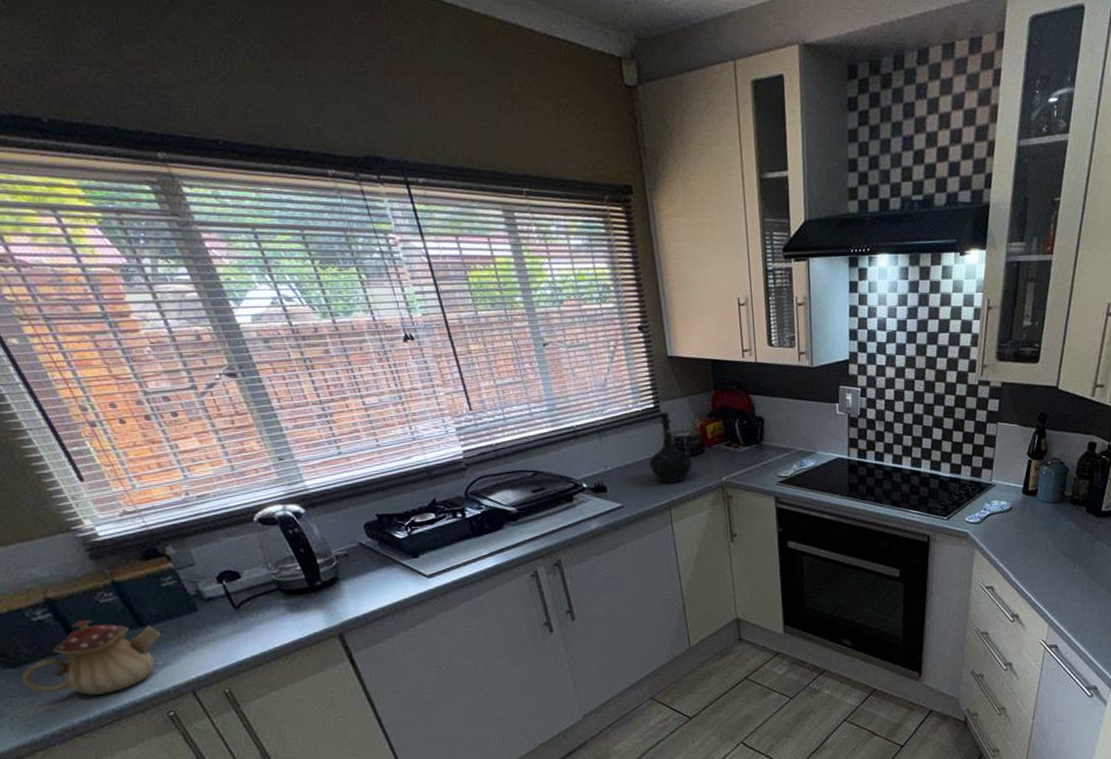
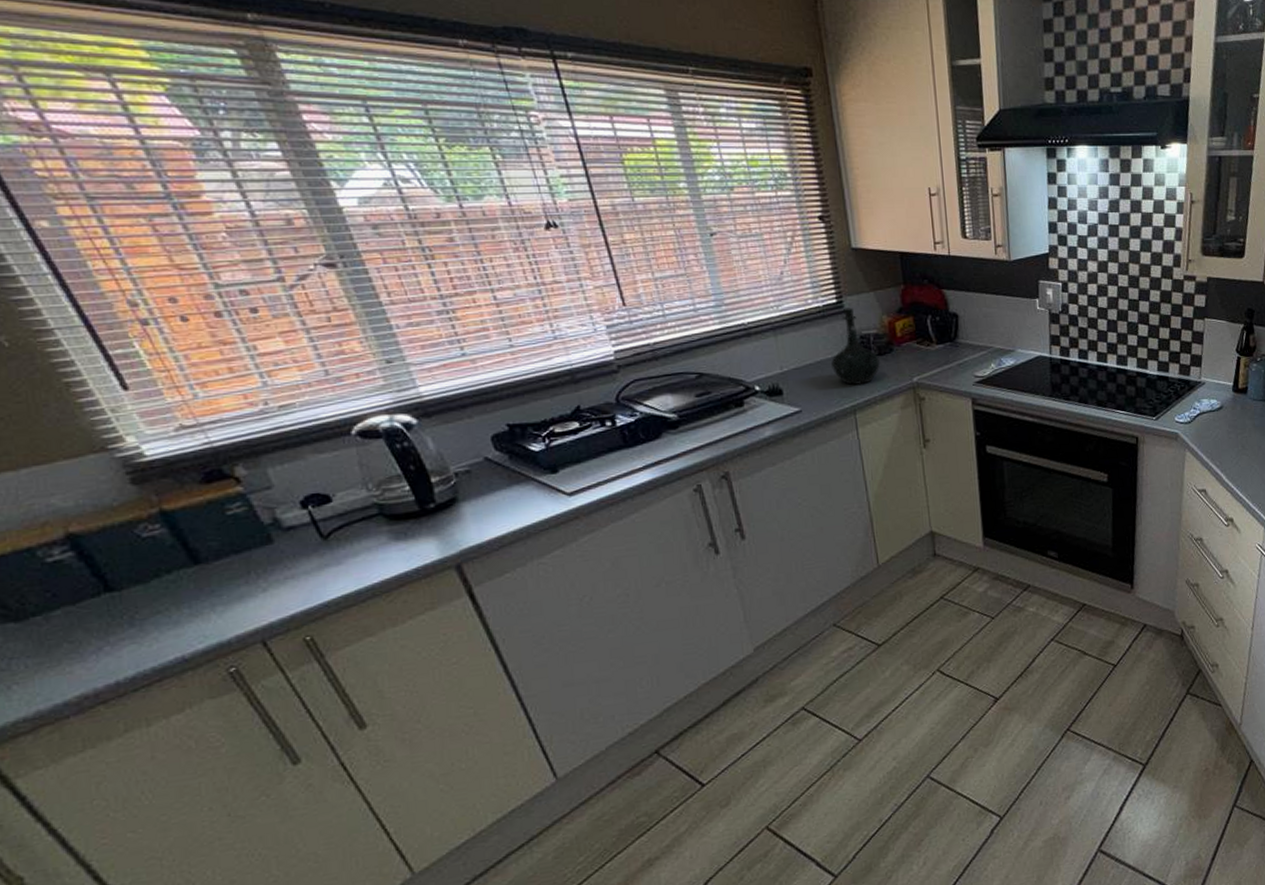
teapot: present [21,620,162,695] -> none [27,558,224,652]

